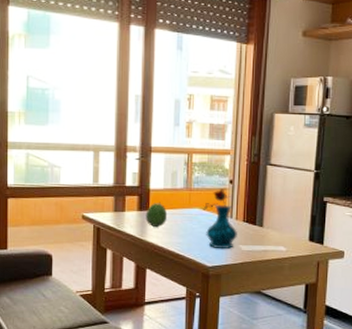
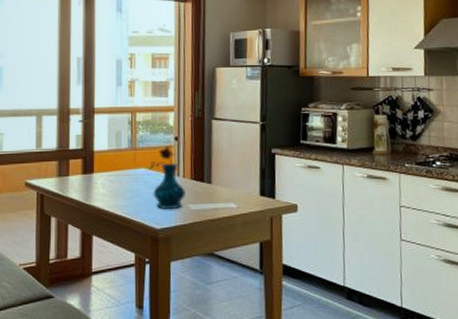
fruit: present [145,202,168,228] -> none [90,164,113,191]

